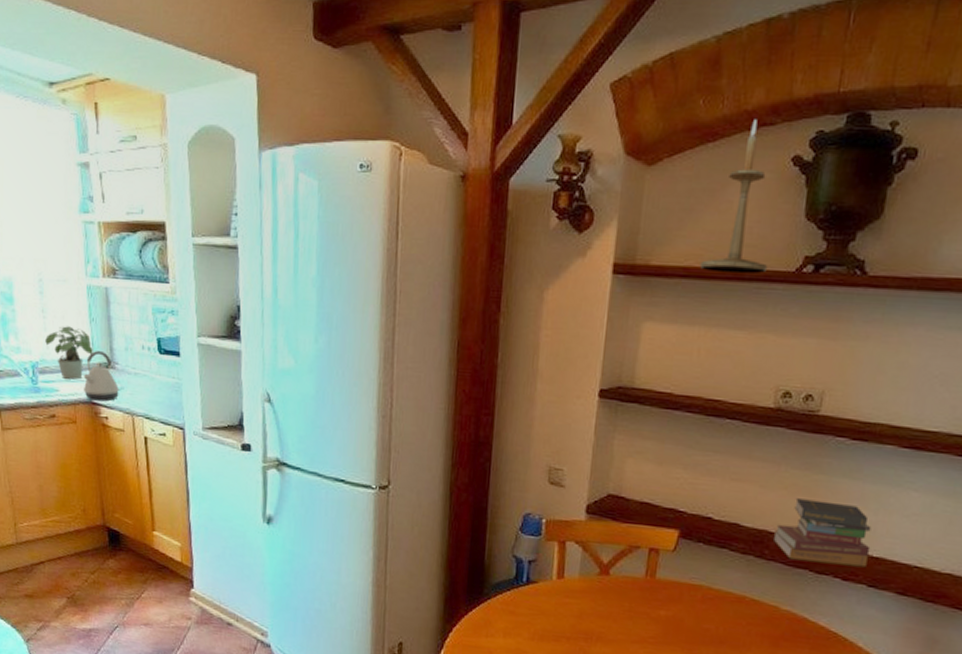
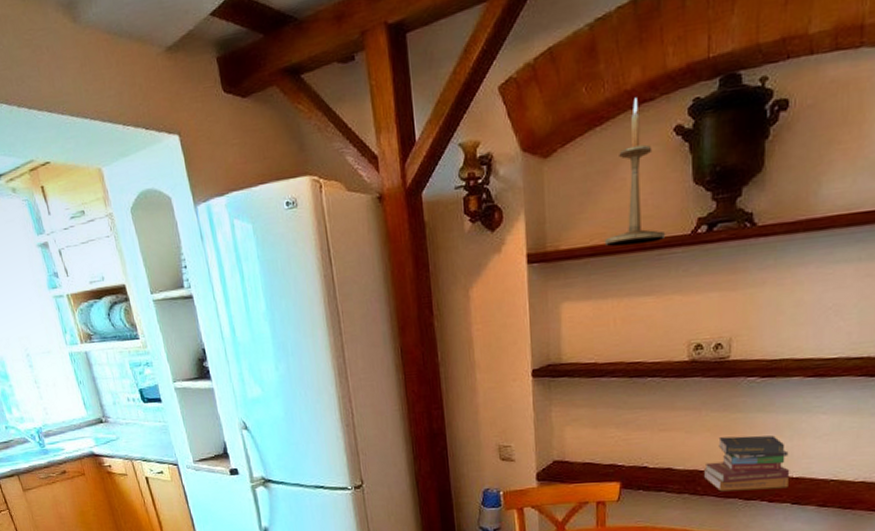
potted plant: present [45,326,93,380] -> none [43,391,87,438]
kettle: present [83,351,120,401] -> none [82,409,117,453]

